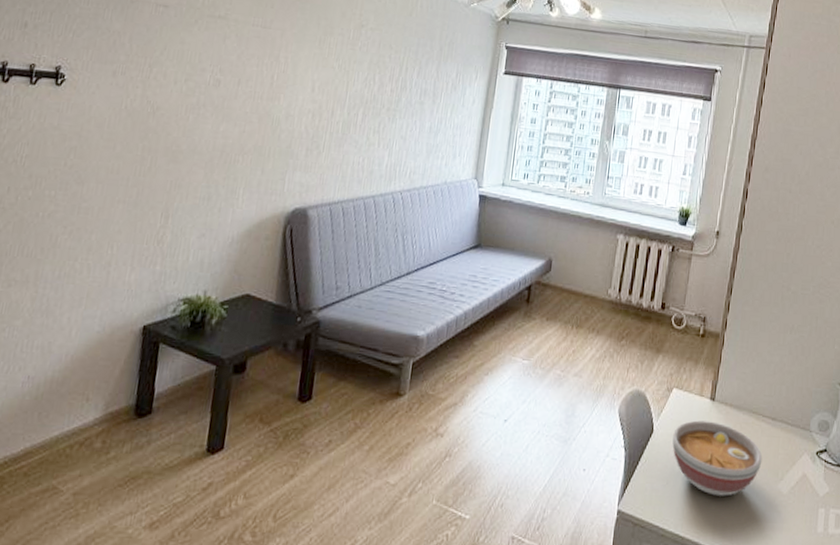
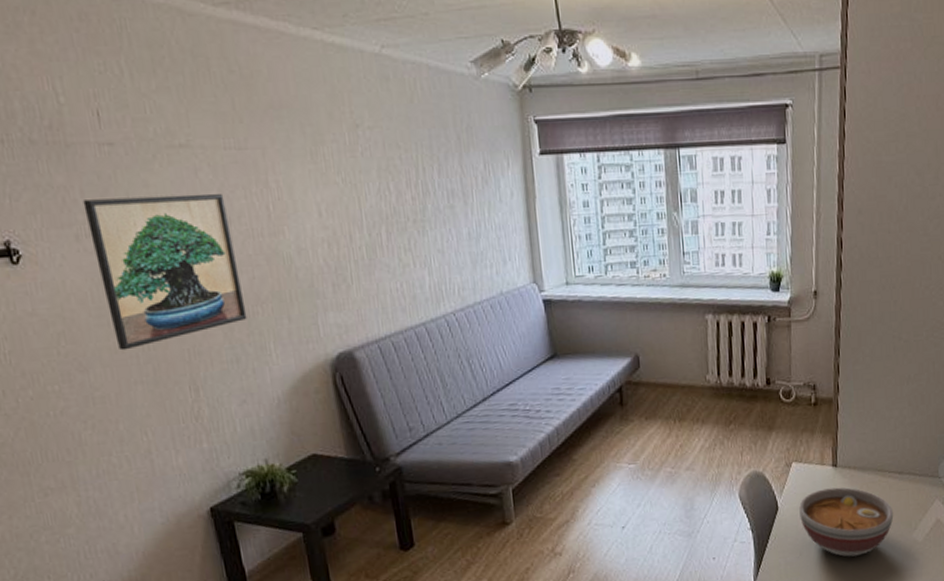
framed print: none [115,45,241,173] -> present [82,193,248,351]

